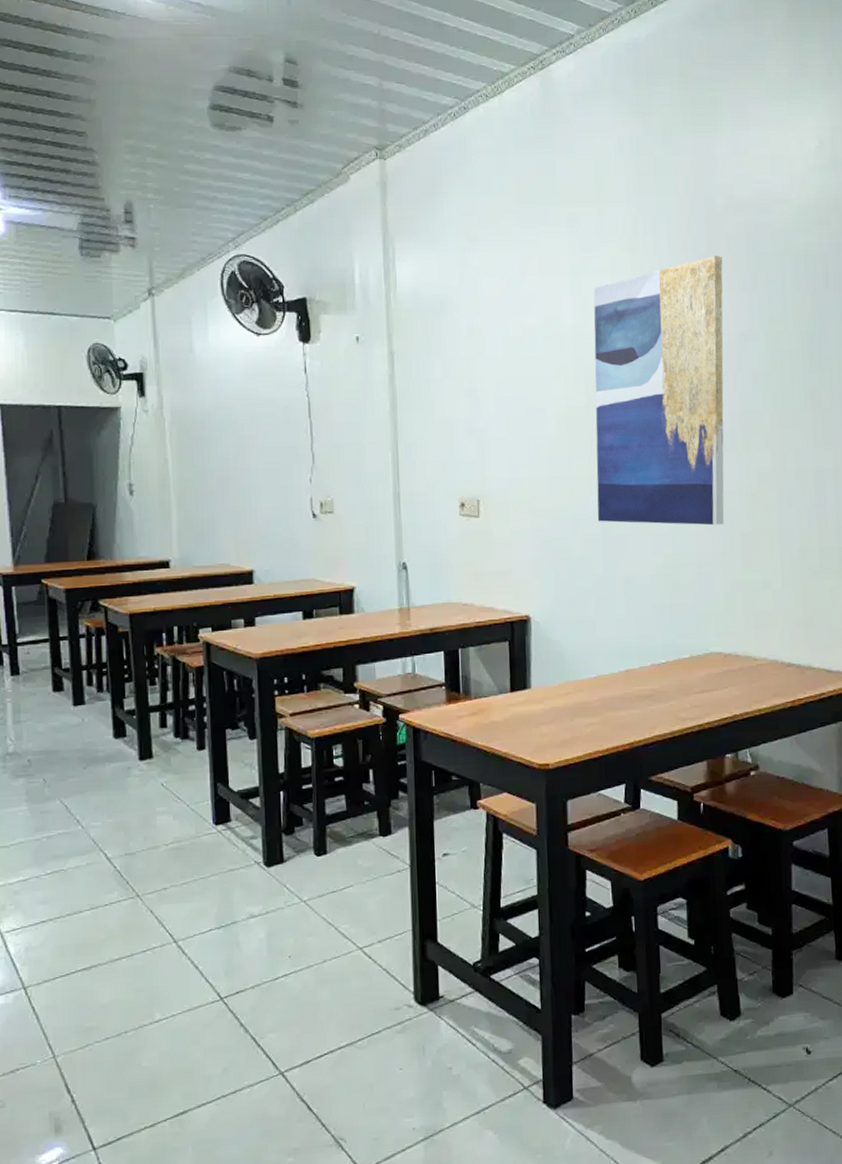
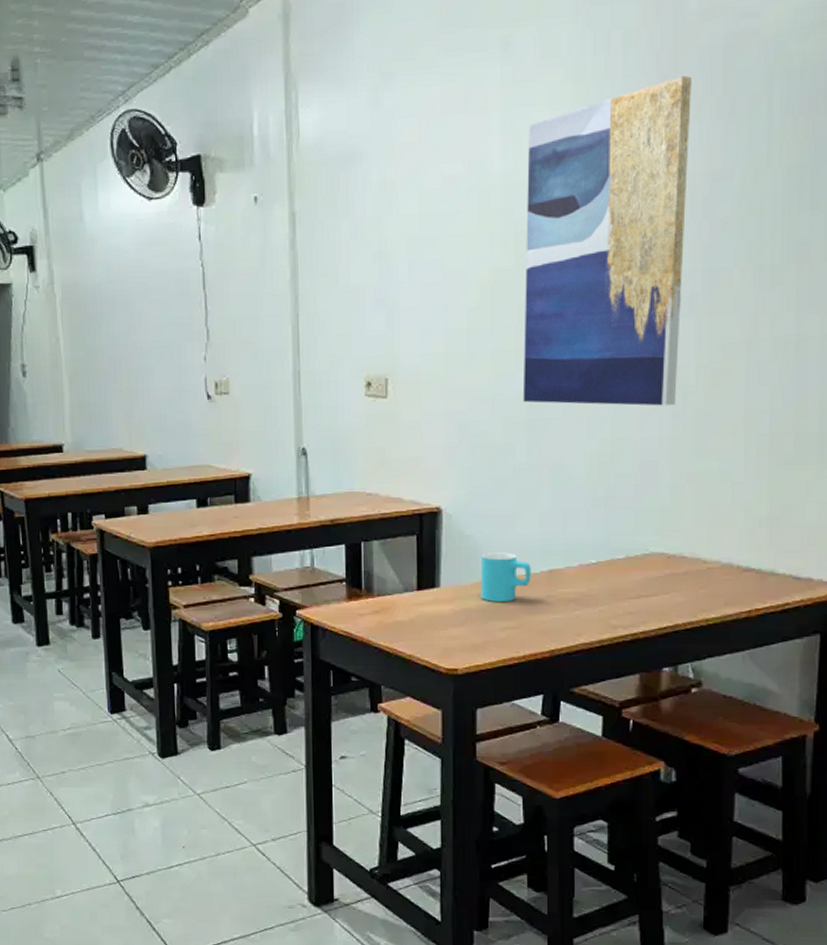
cup: none [566,655,611,700] -> present [480,552,531,602]

